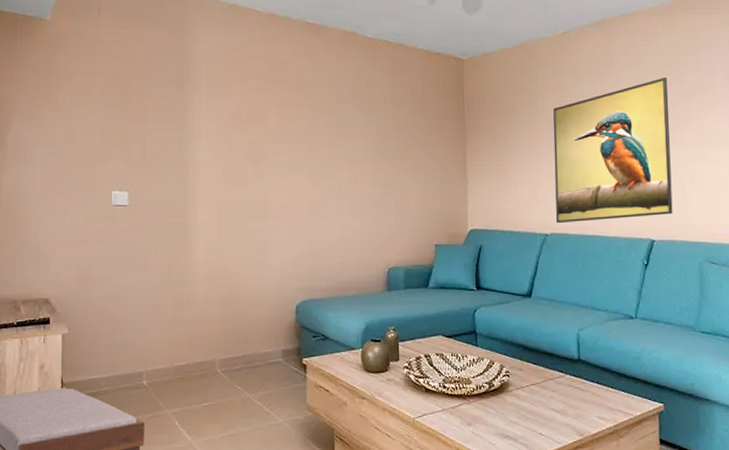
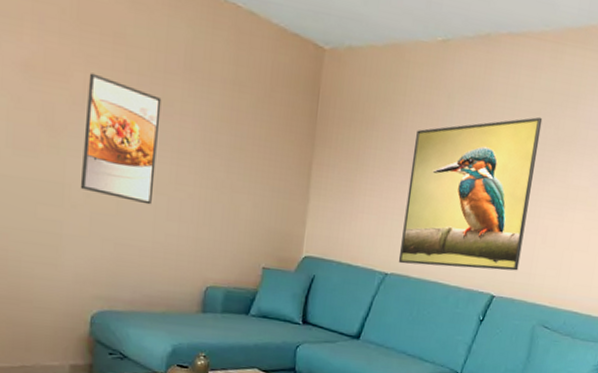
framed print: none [280,113,338,207] -> present [80,73,162,205]

